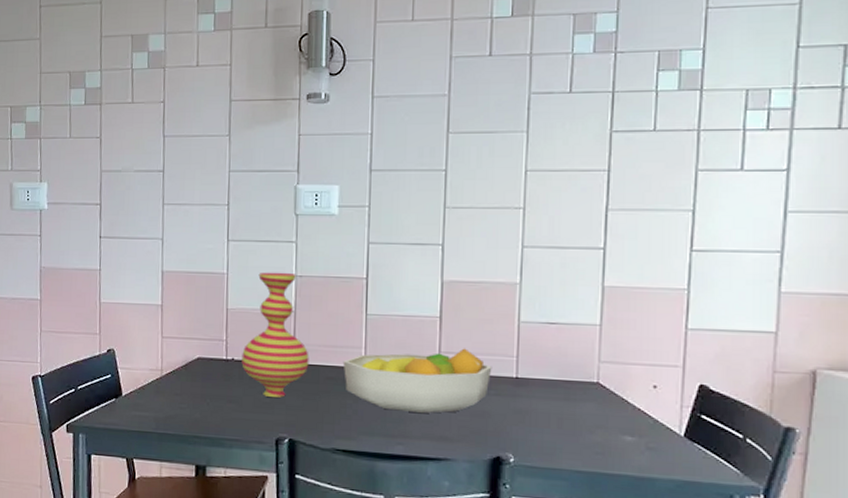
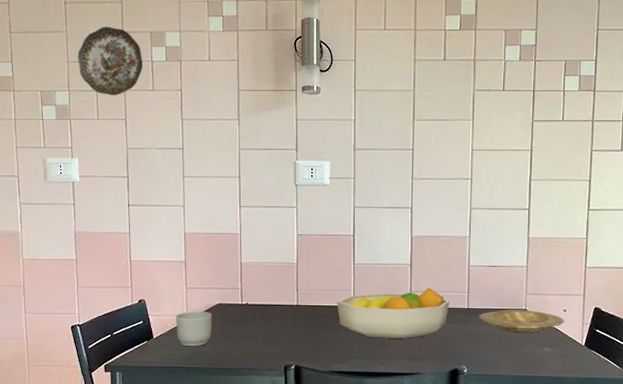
decorative plate: none [50,30,122,110] -> present [77,26,143,95]
mug: none [148,365,191,409] -> present [175,311,213,347]
vase: present [241,272,309,397] -> none [254,232,310,333]
plate: none [531,381,654,416] -> present [478,310,564,334]

